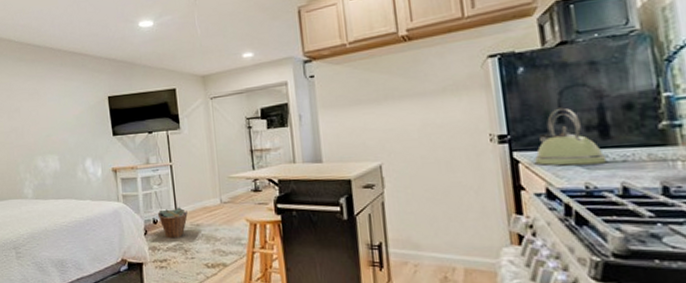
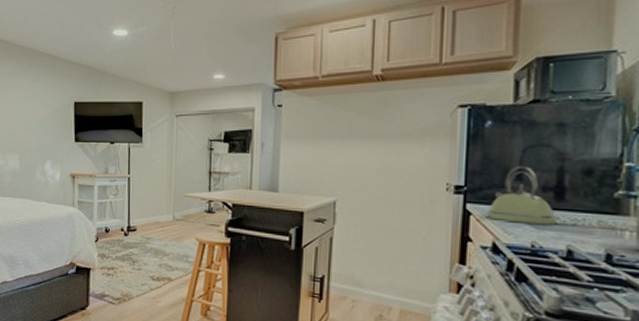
laundry basket: present [150,207,203,244] -> none [100,219,152,254]

